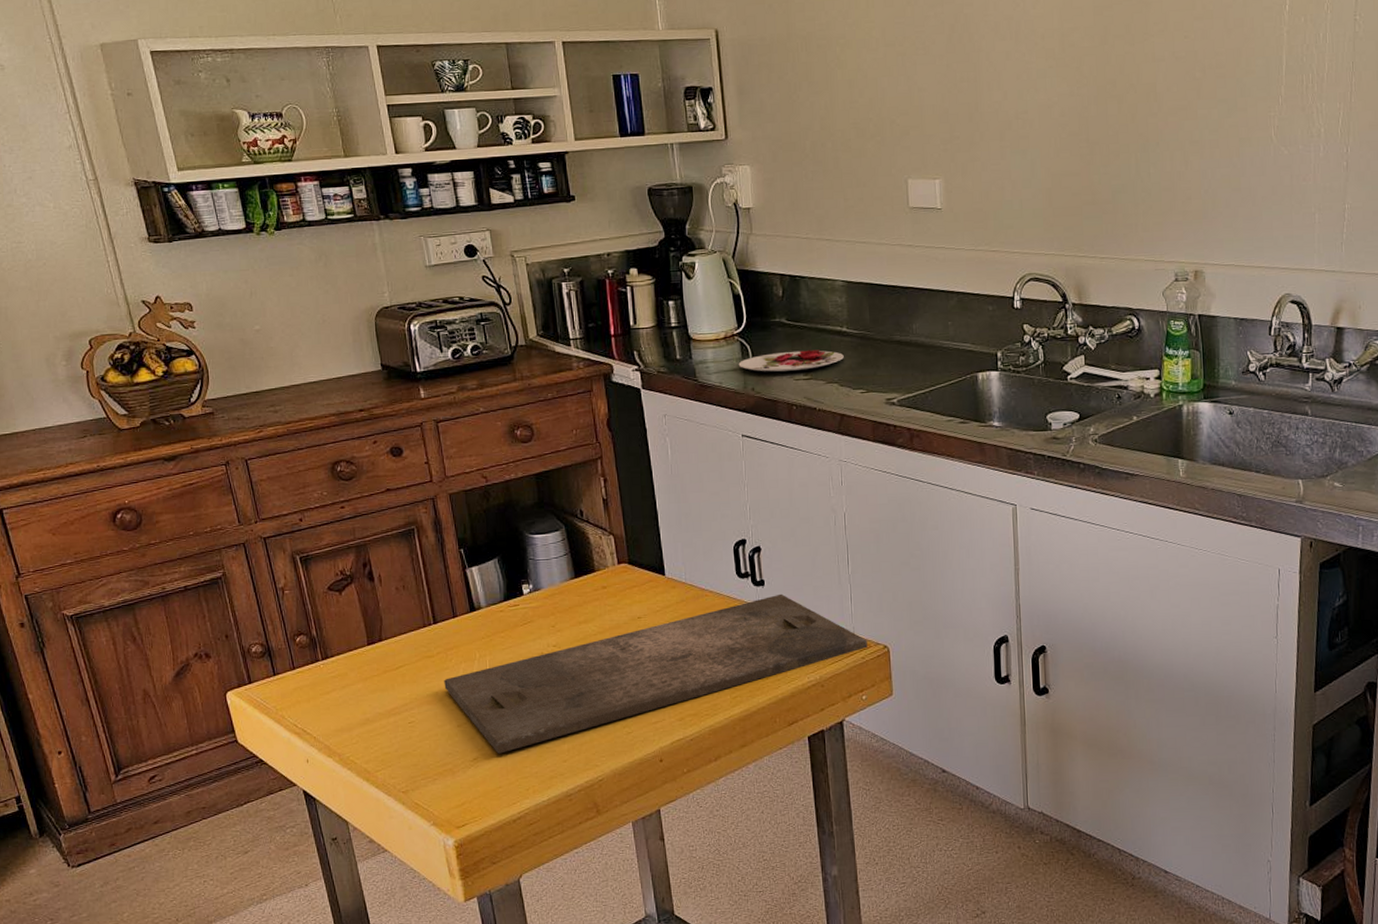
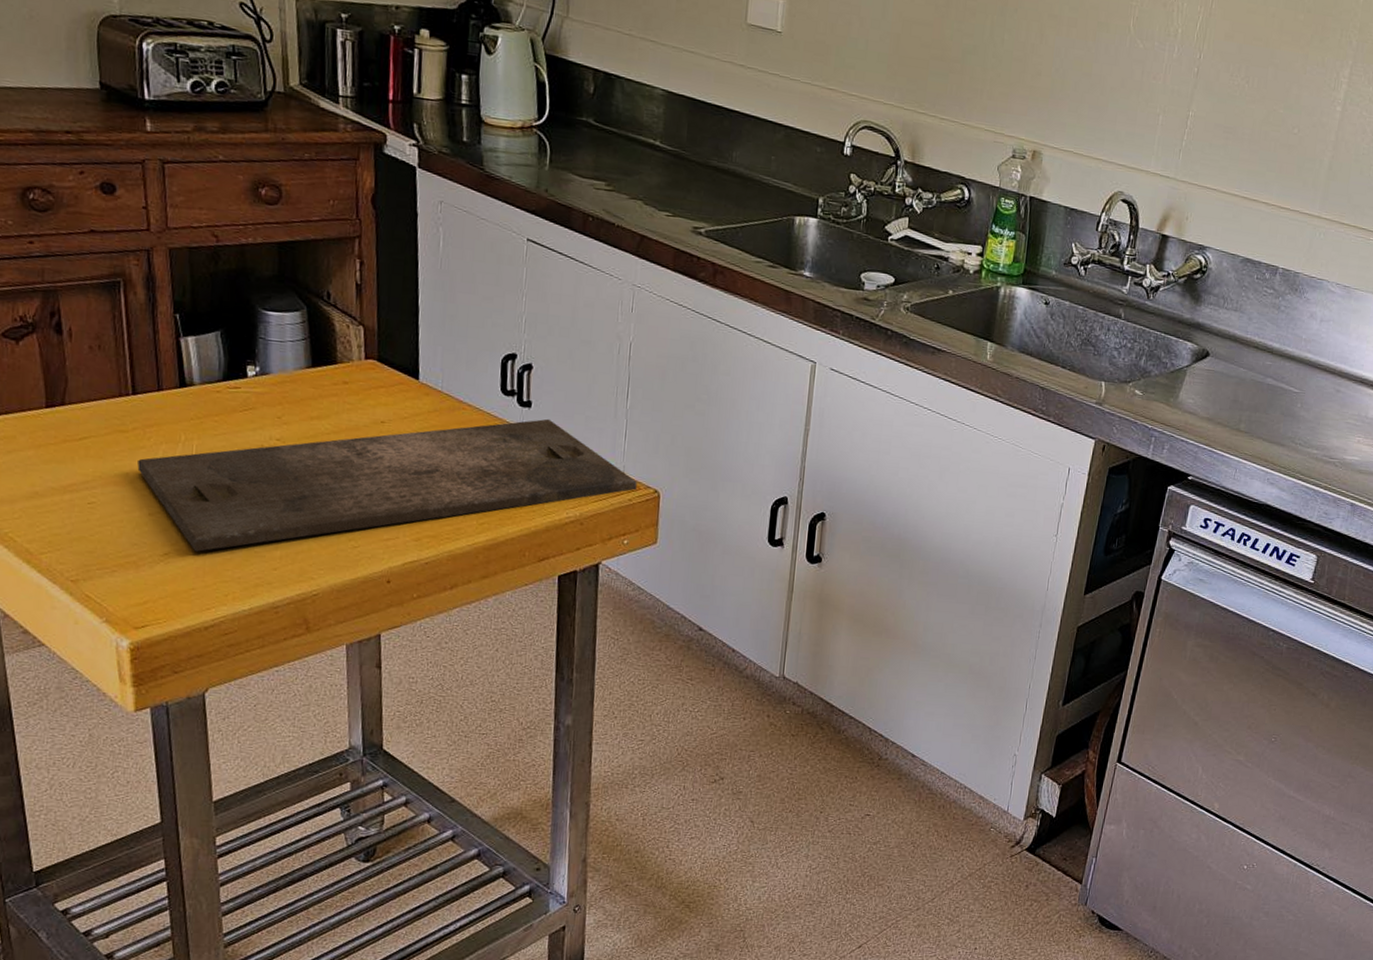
plate: present [738,350,844,372] -> none [533,154,653,180]

